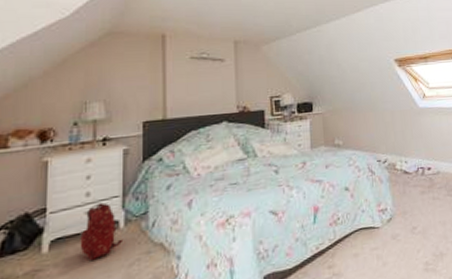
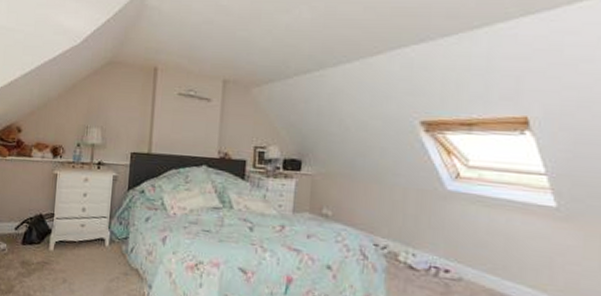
backpack: present [80,202,124,260] -> none [75,219,108,267]

